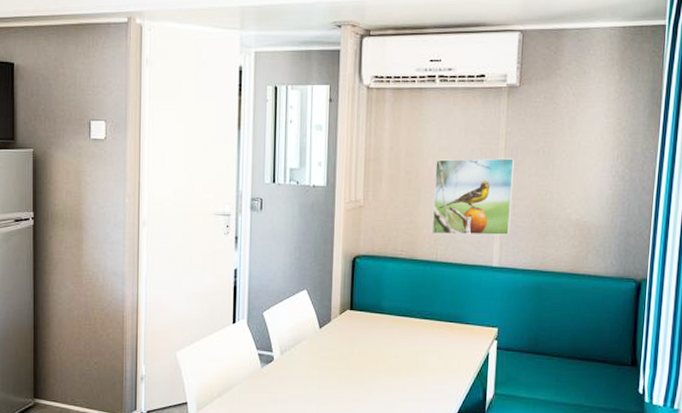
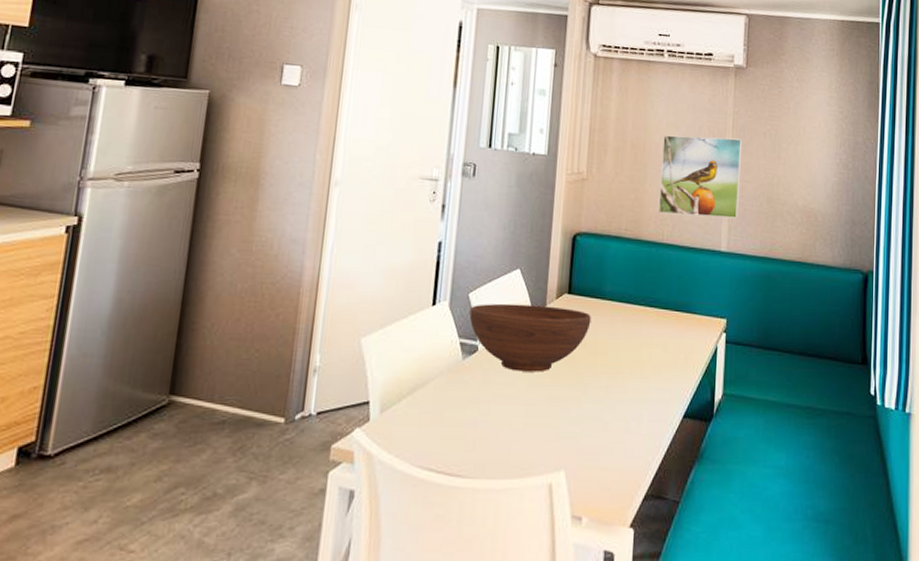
fruit bowl: none [265,320,372,377] -> present [469,303,591,372]

